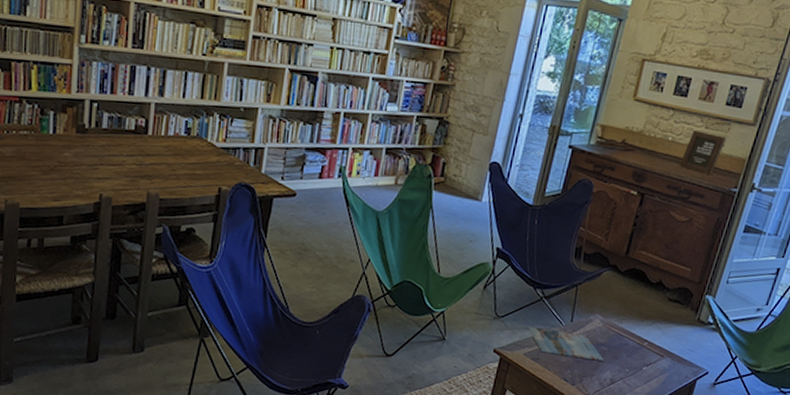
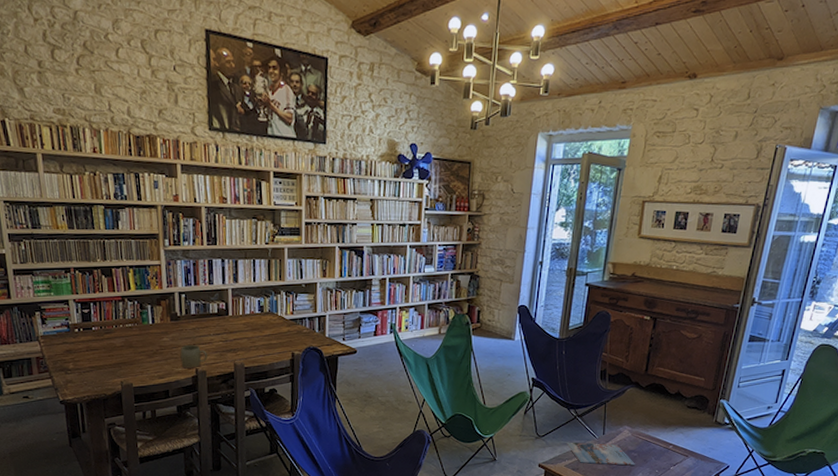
mug: none [82,163,116,193] -> present [180,344,208,369]
picture frame: present [679,130,727,175] -> none [685,258,726,295]

